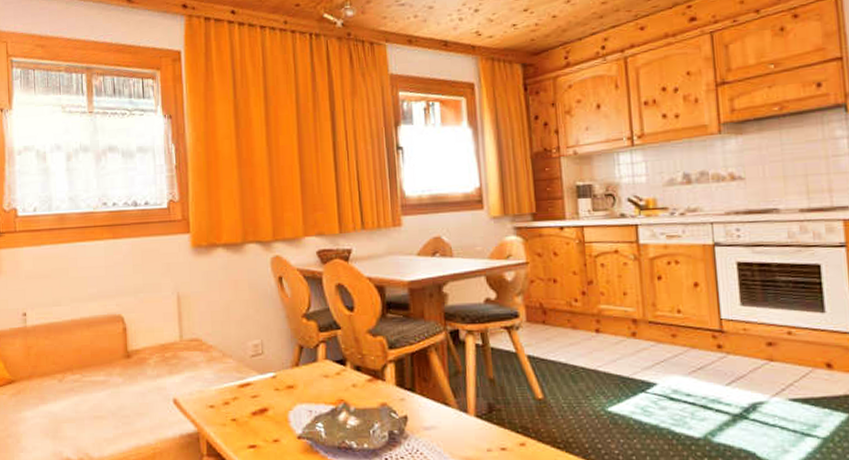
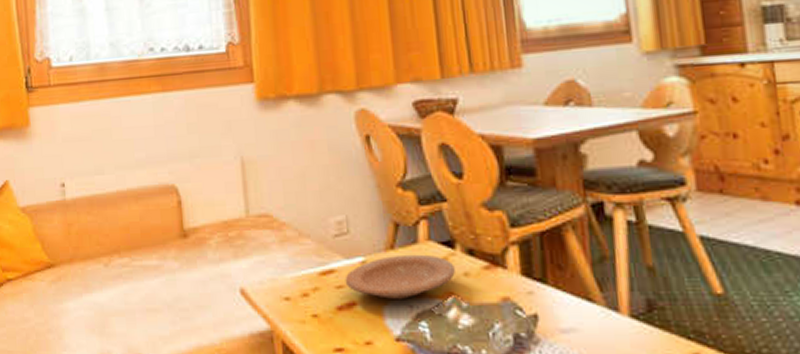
plate: none [259,370,346,406] -> present [345,254,455,299]

